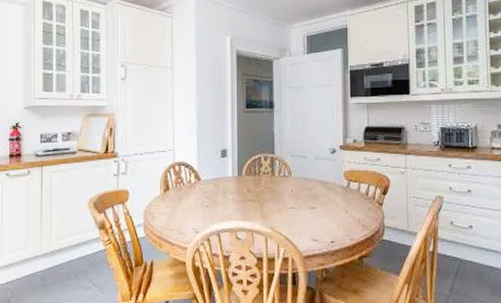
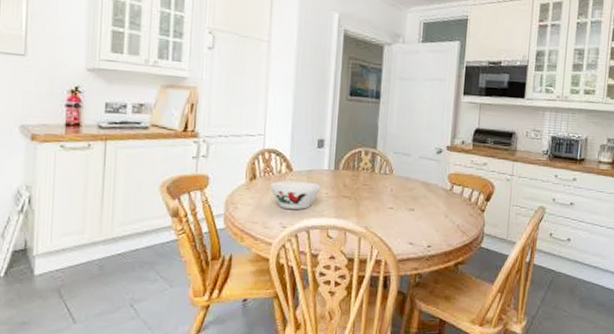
bowl: none [181,189,227,215] -> present [269,180,320,209]

